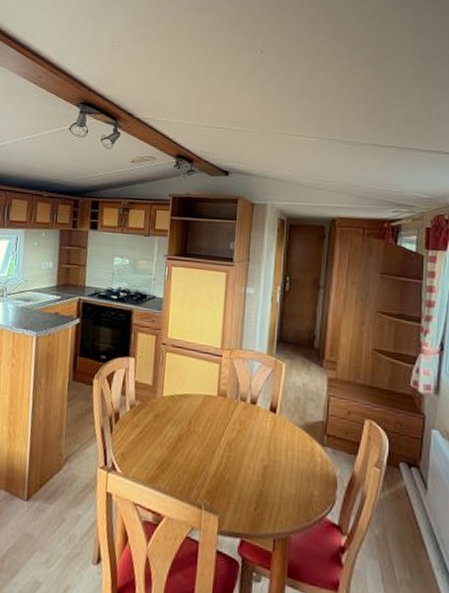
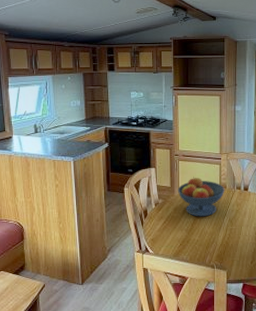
fruit bowl: none [160,376,224,434] -> present [177,177,225,217]

